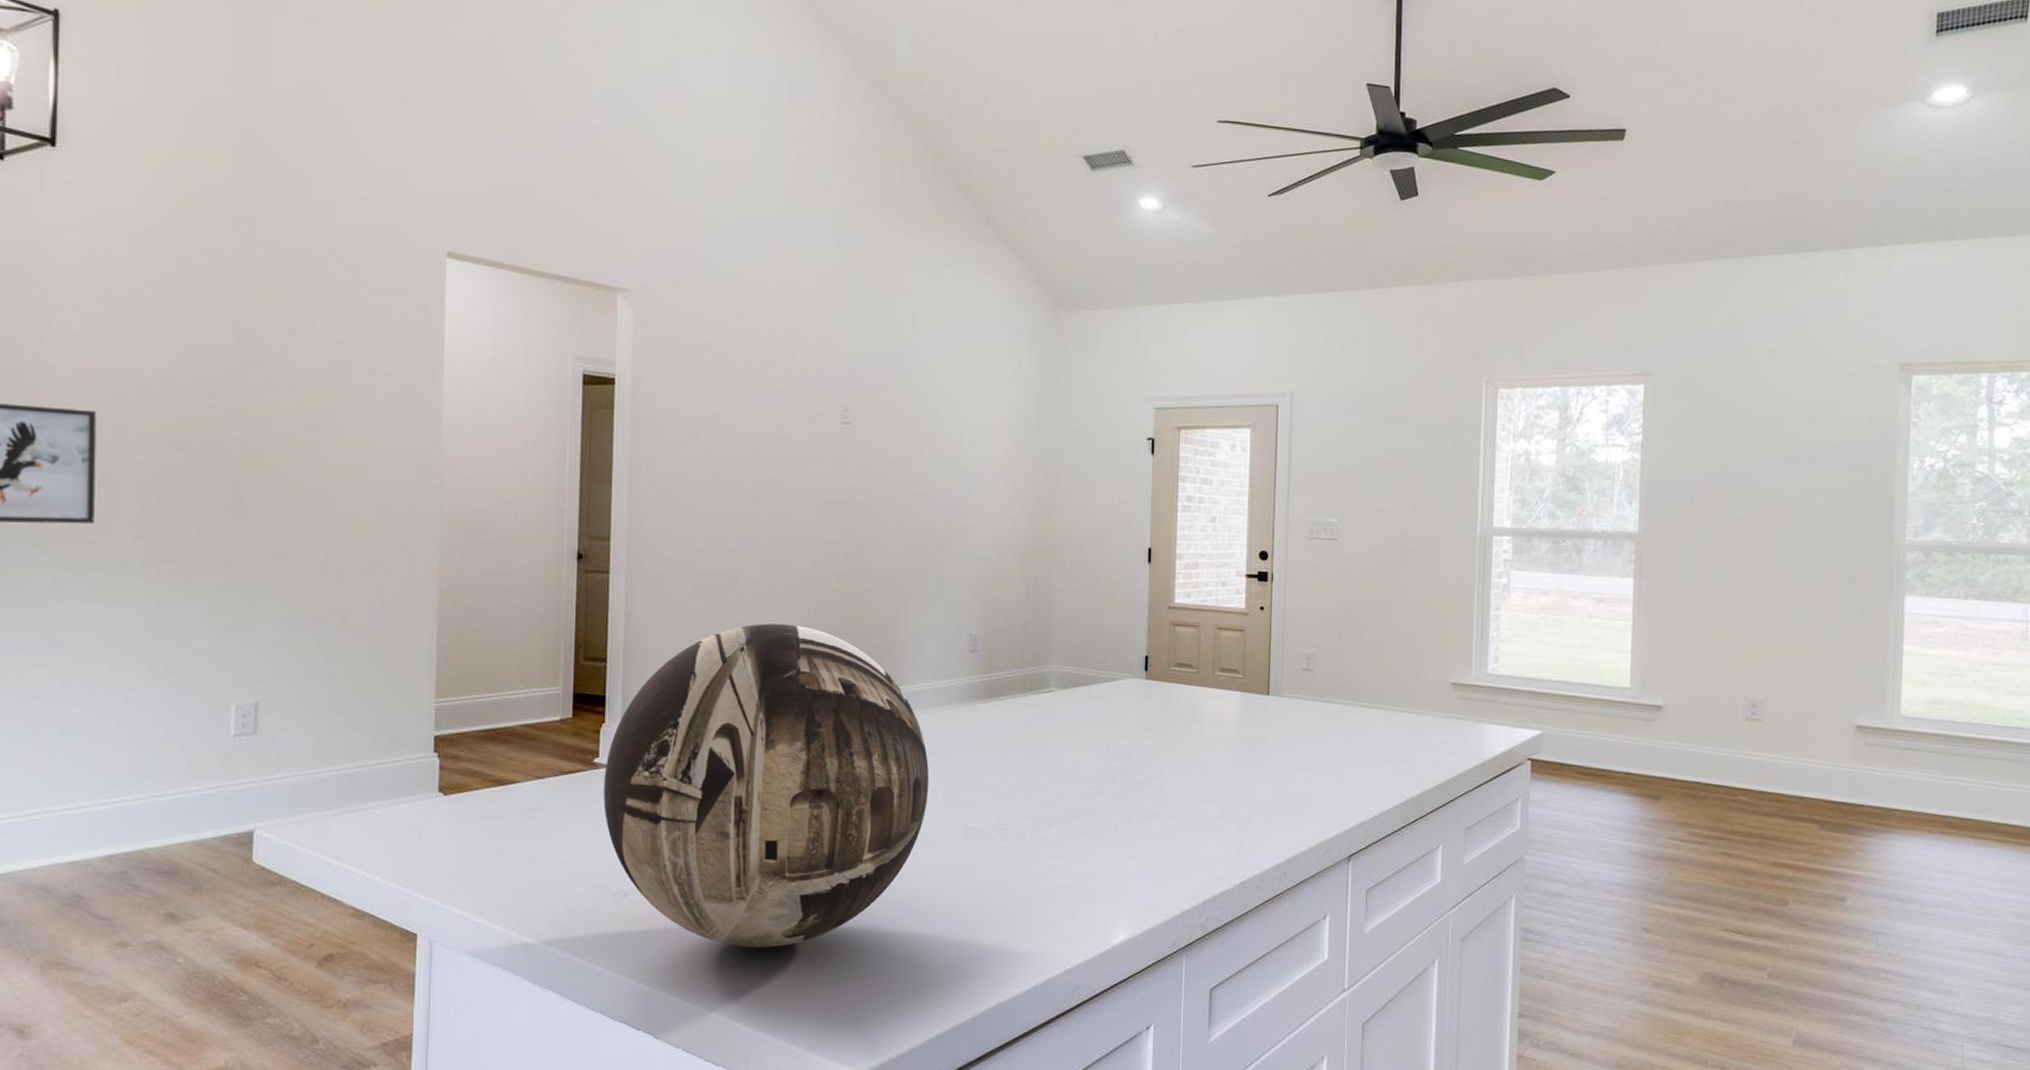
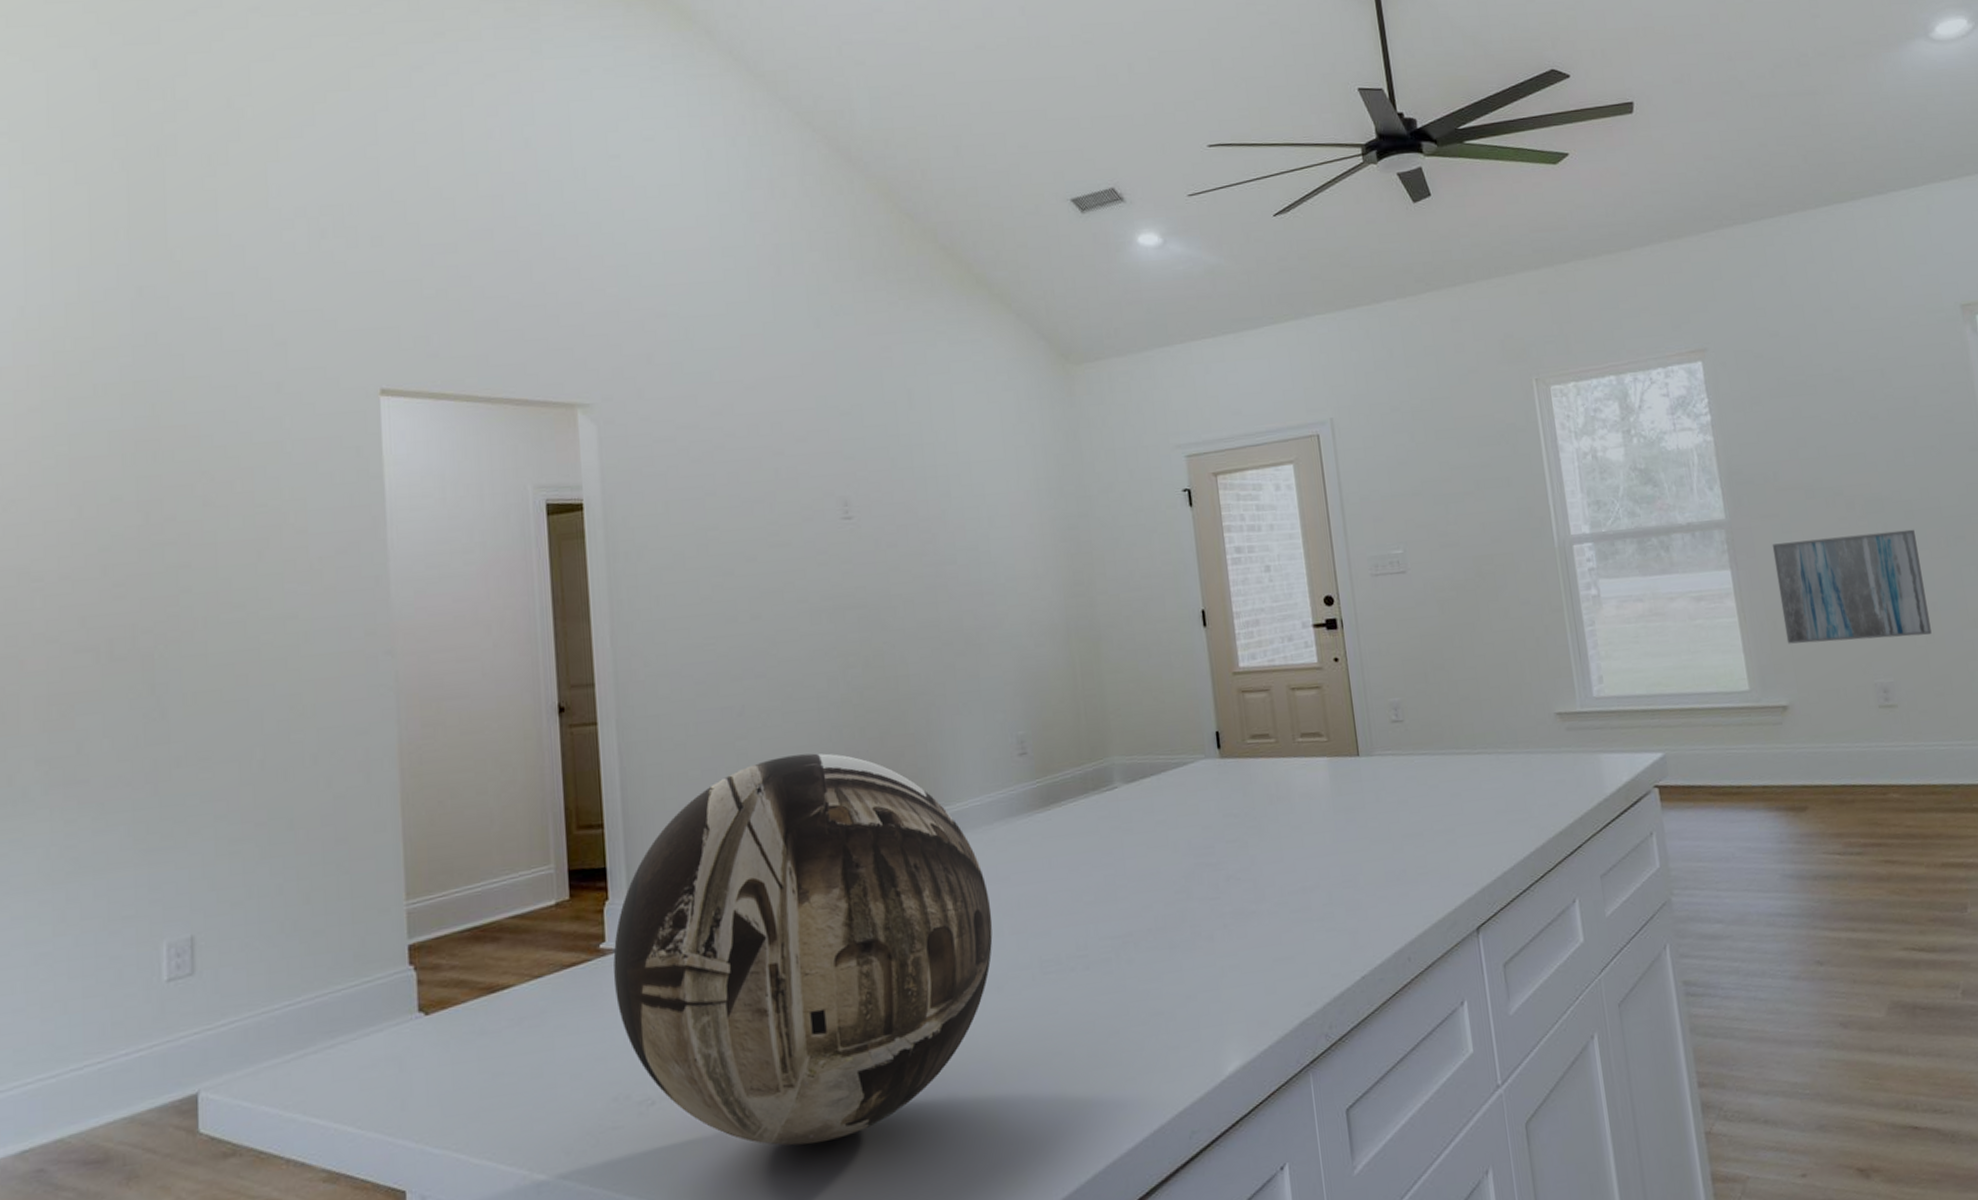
wall art: none [1673,561,1811,662] -> present [1772,529,1932,644]

